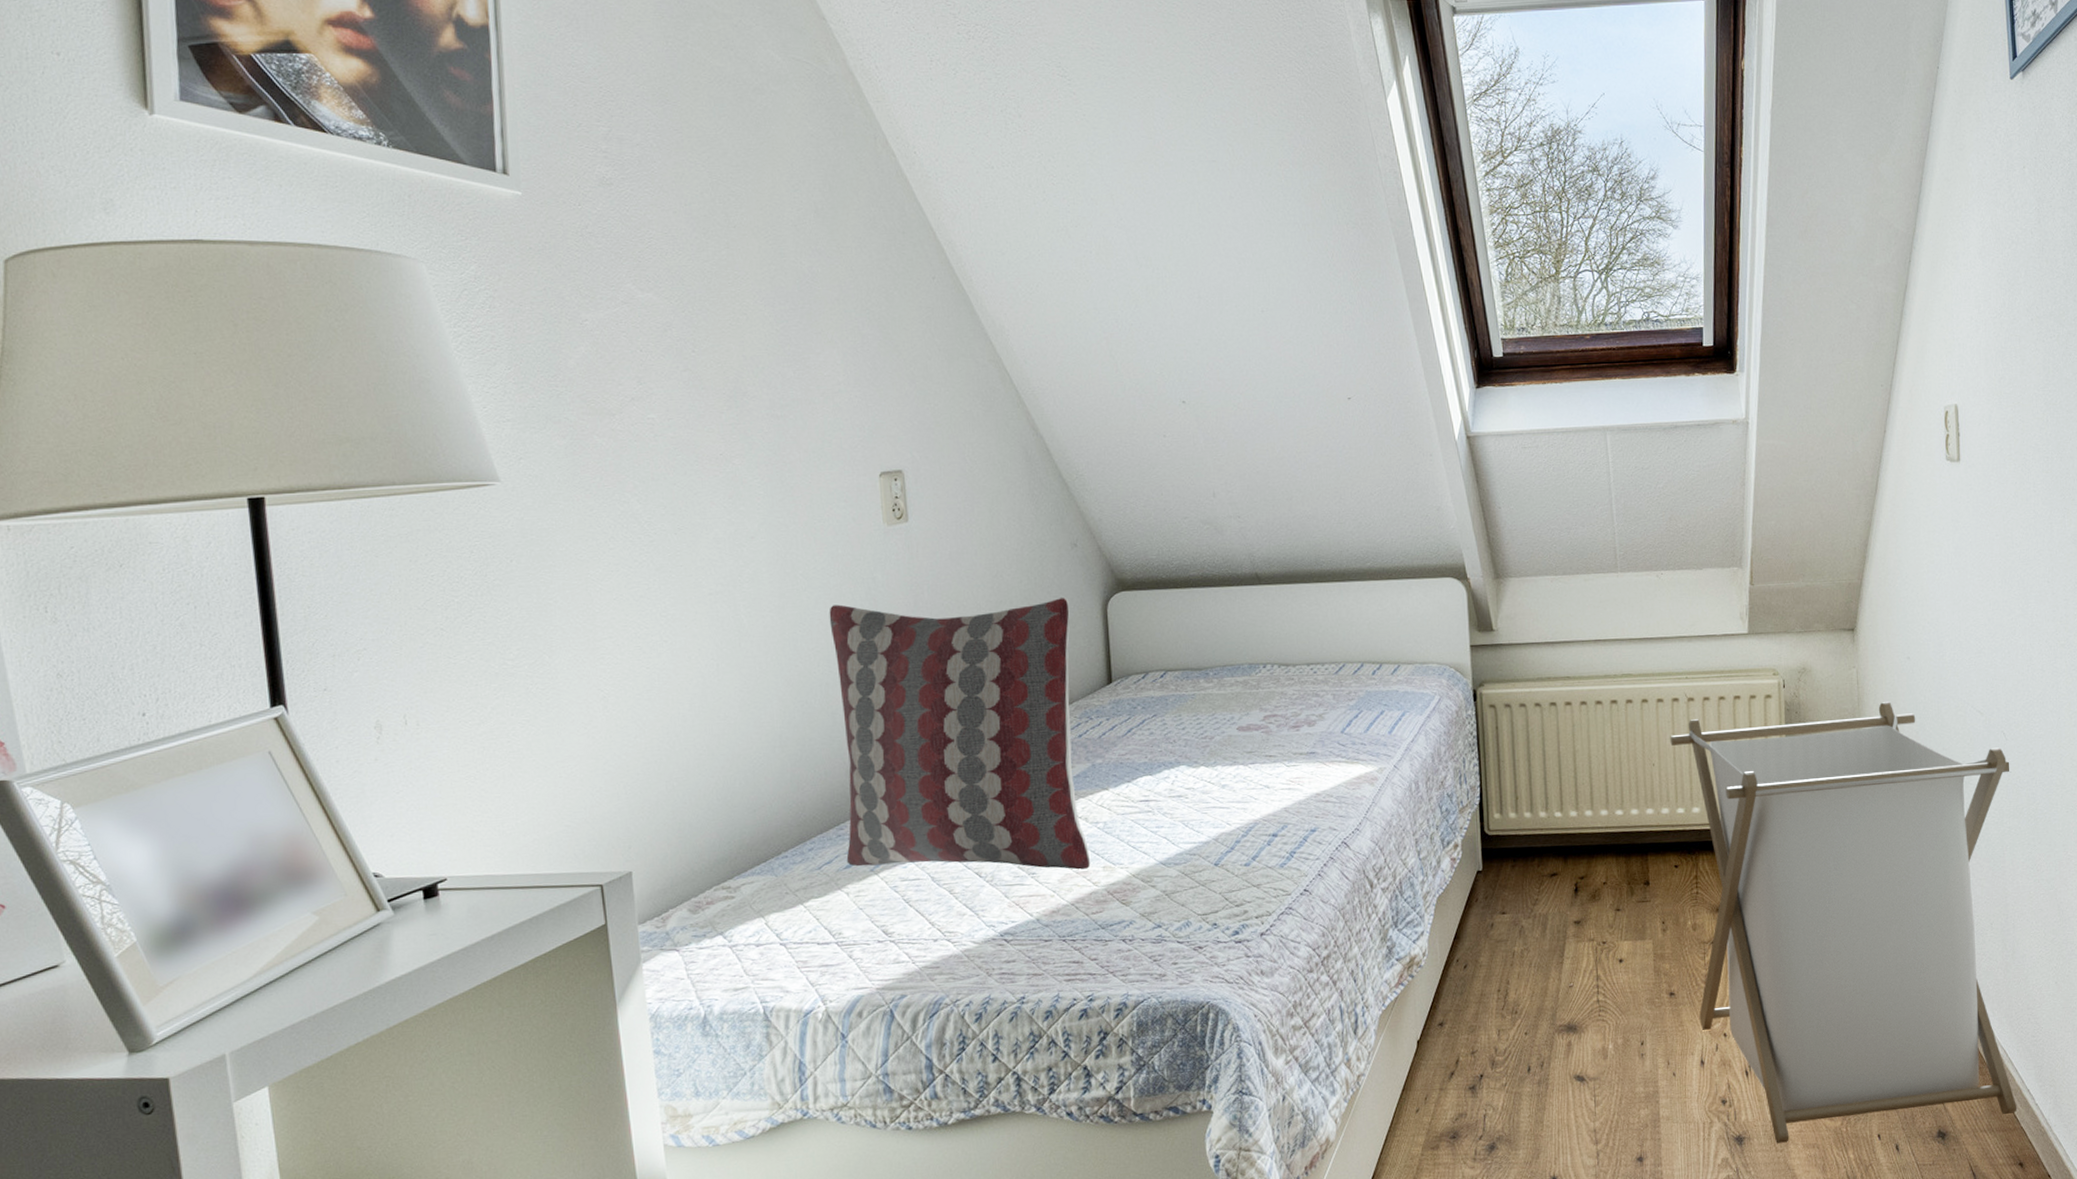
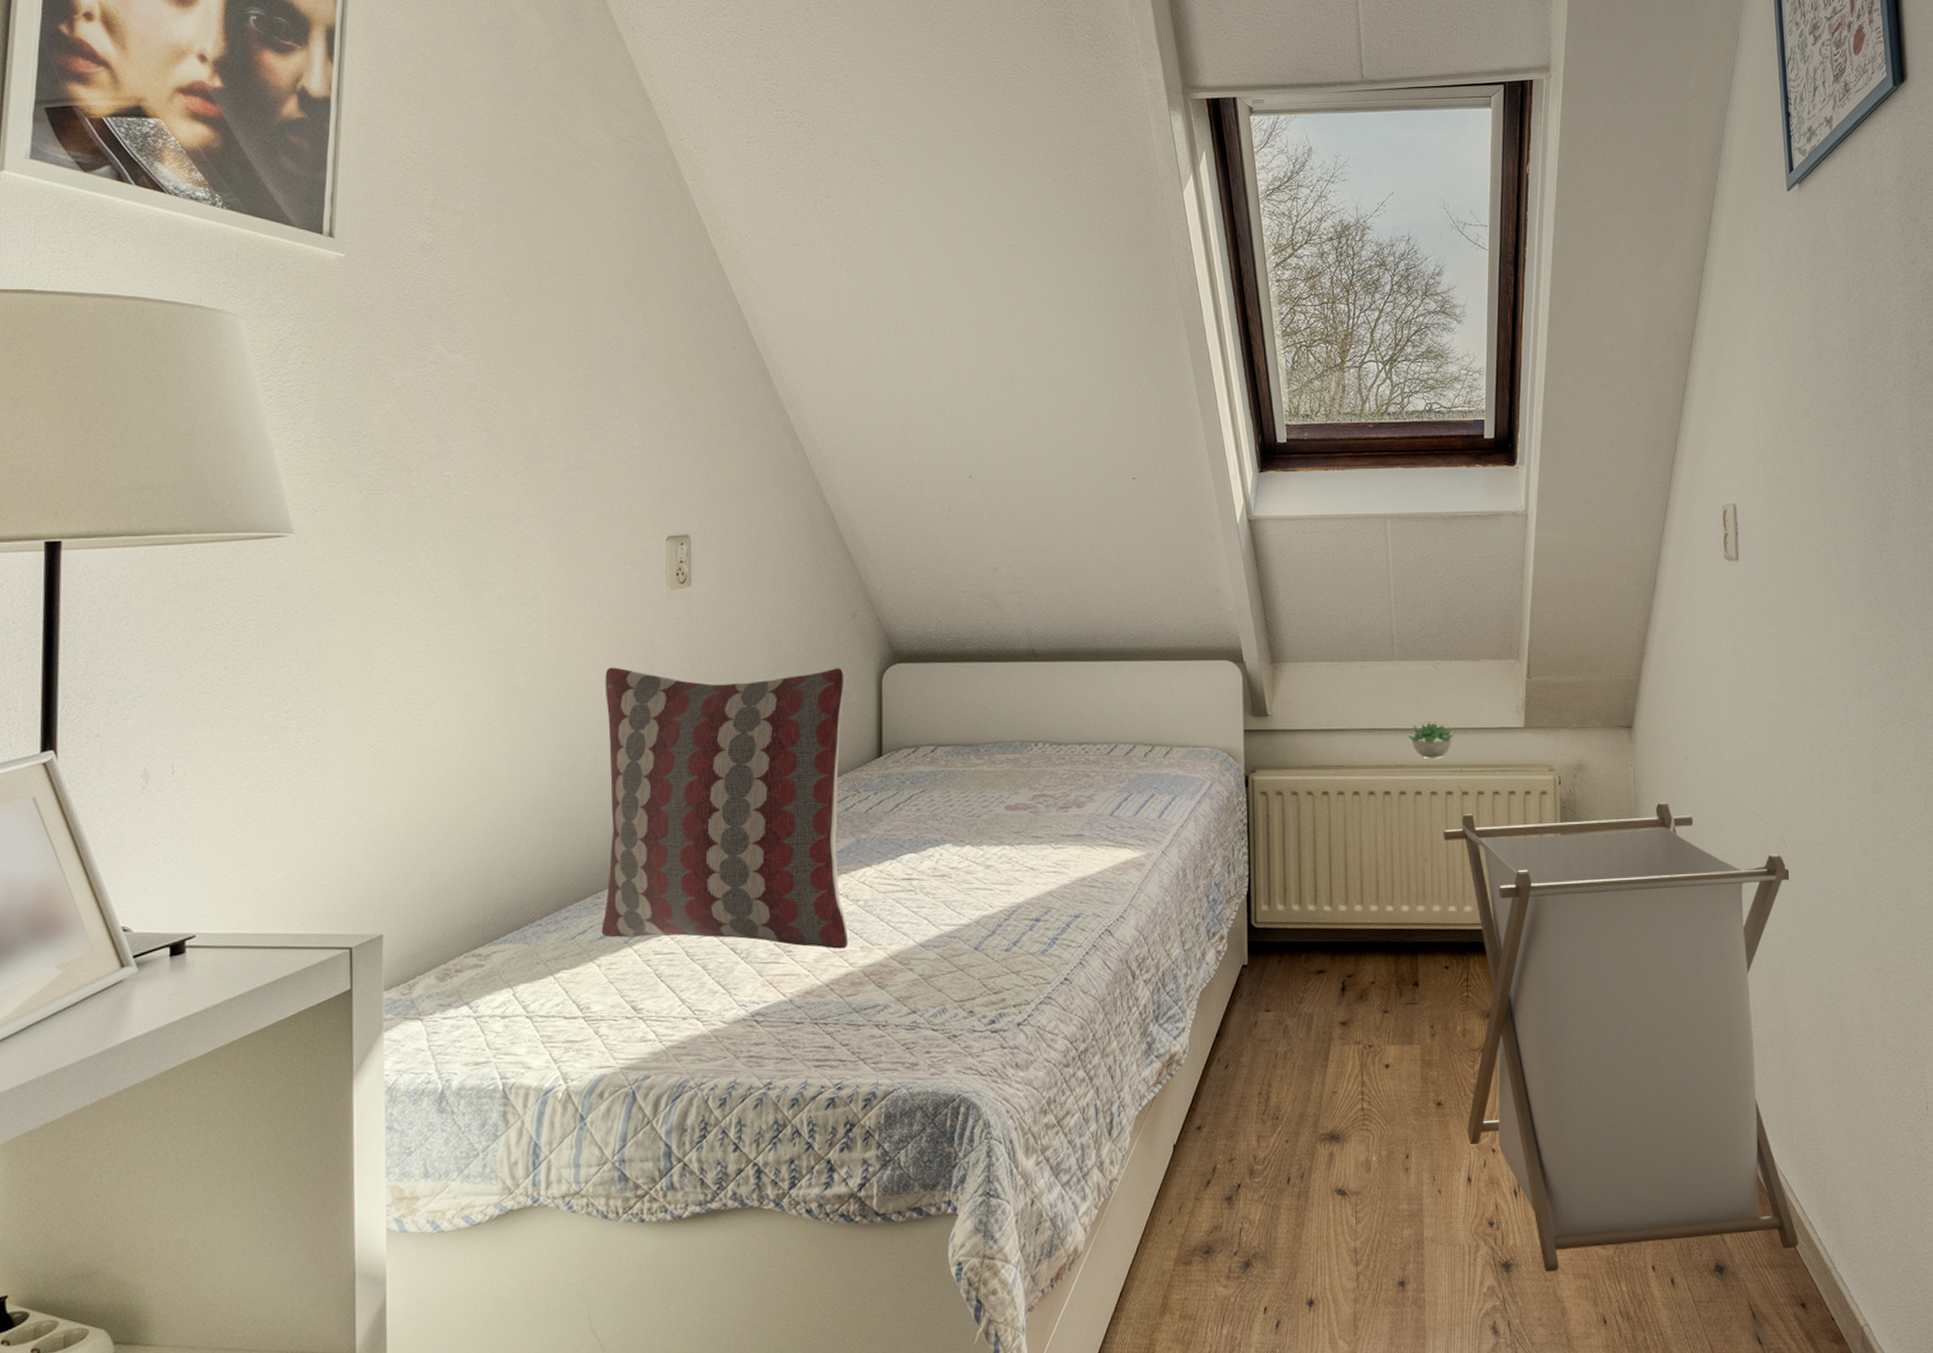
succulent plant: none [1633,630,1680,667] -> present [1408,721,1456,758]

